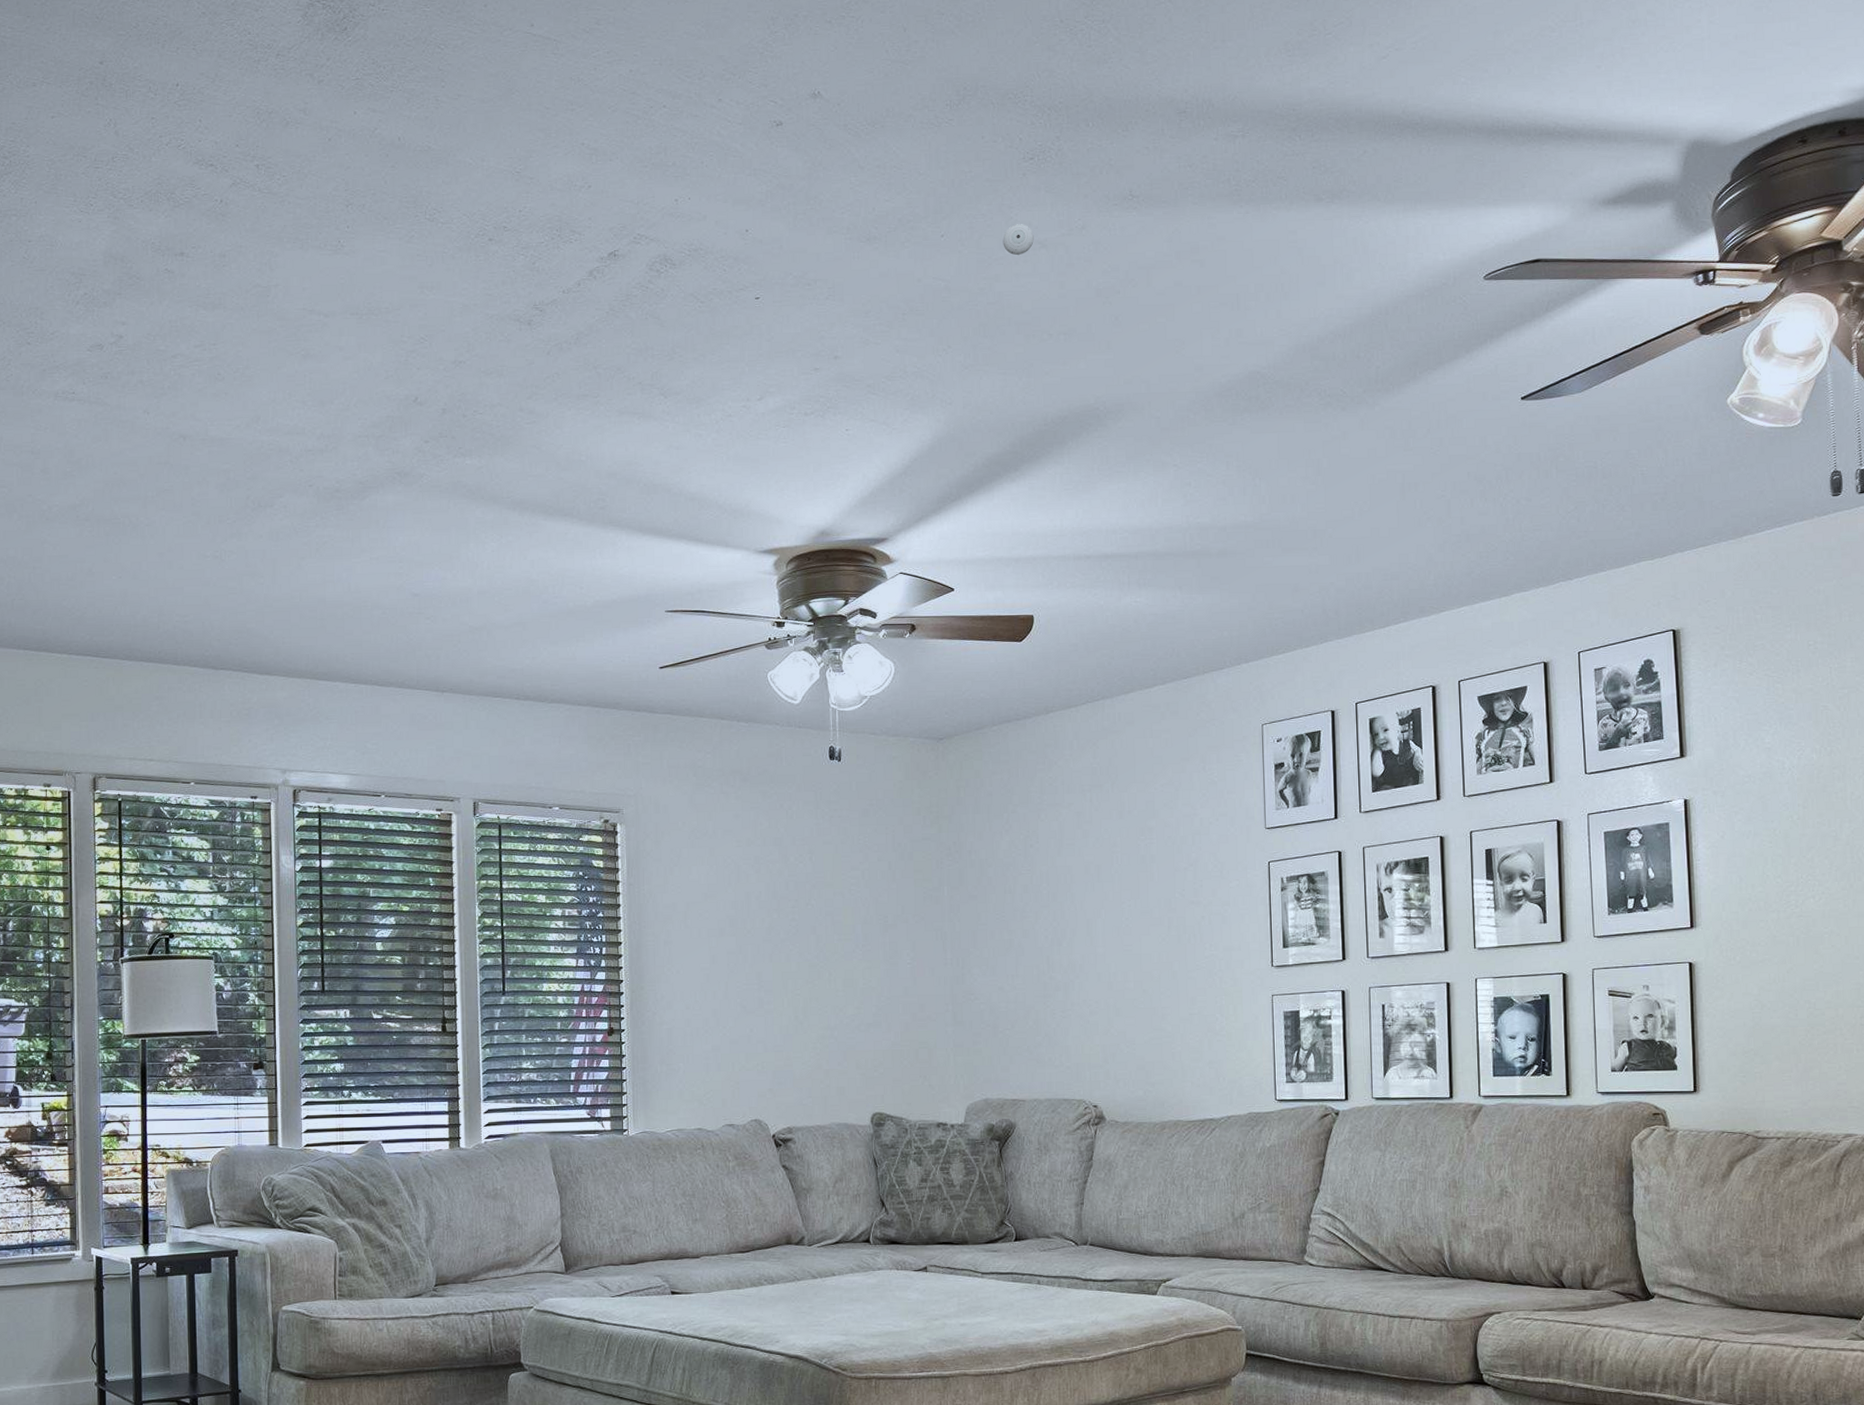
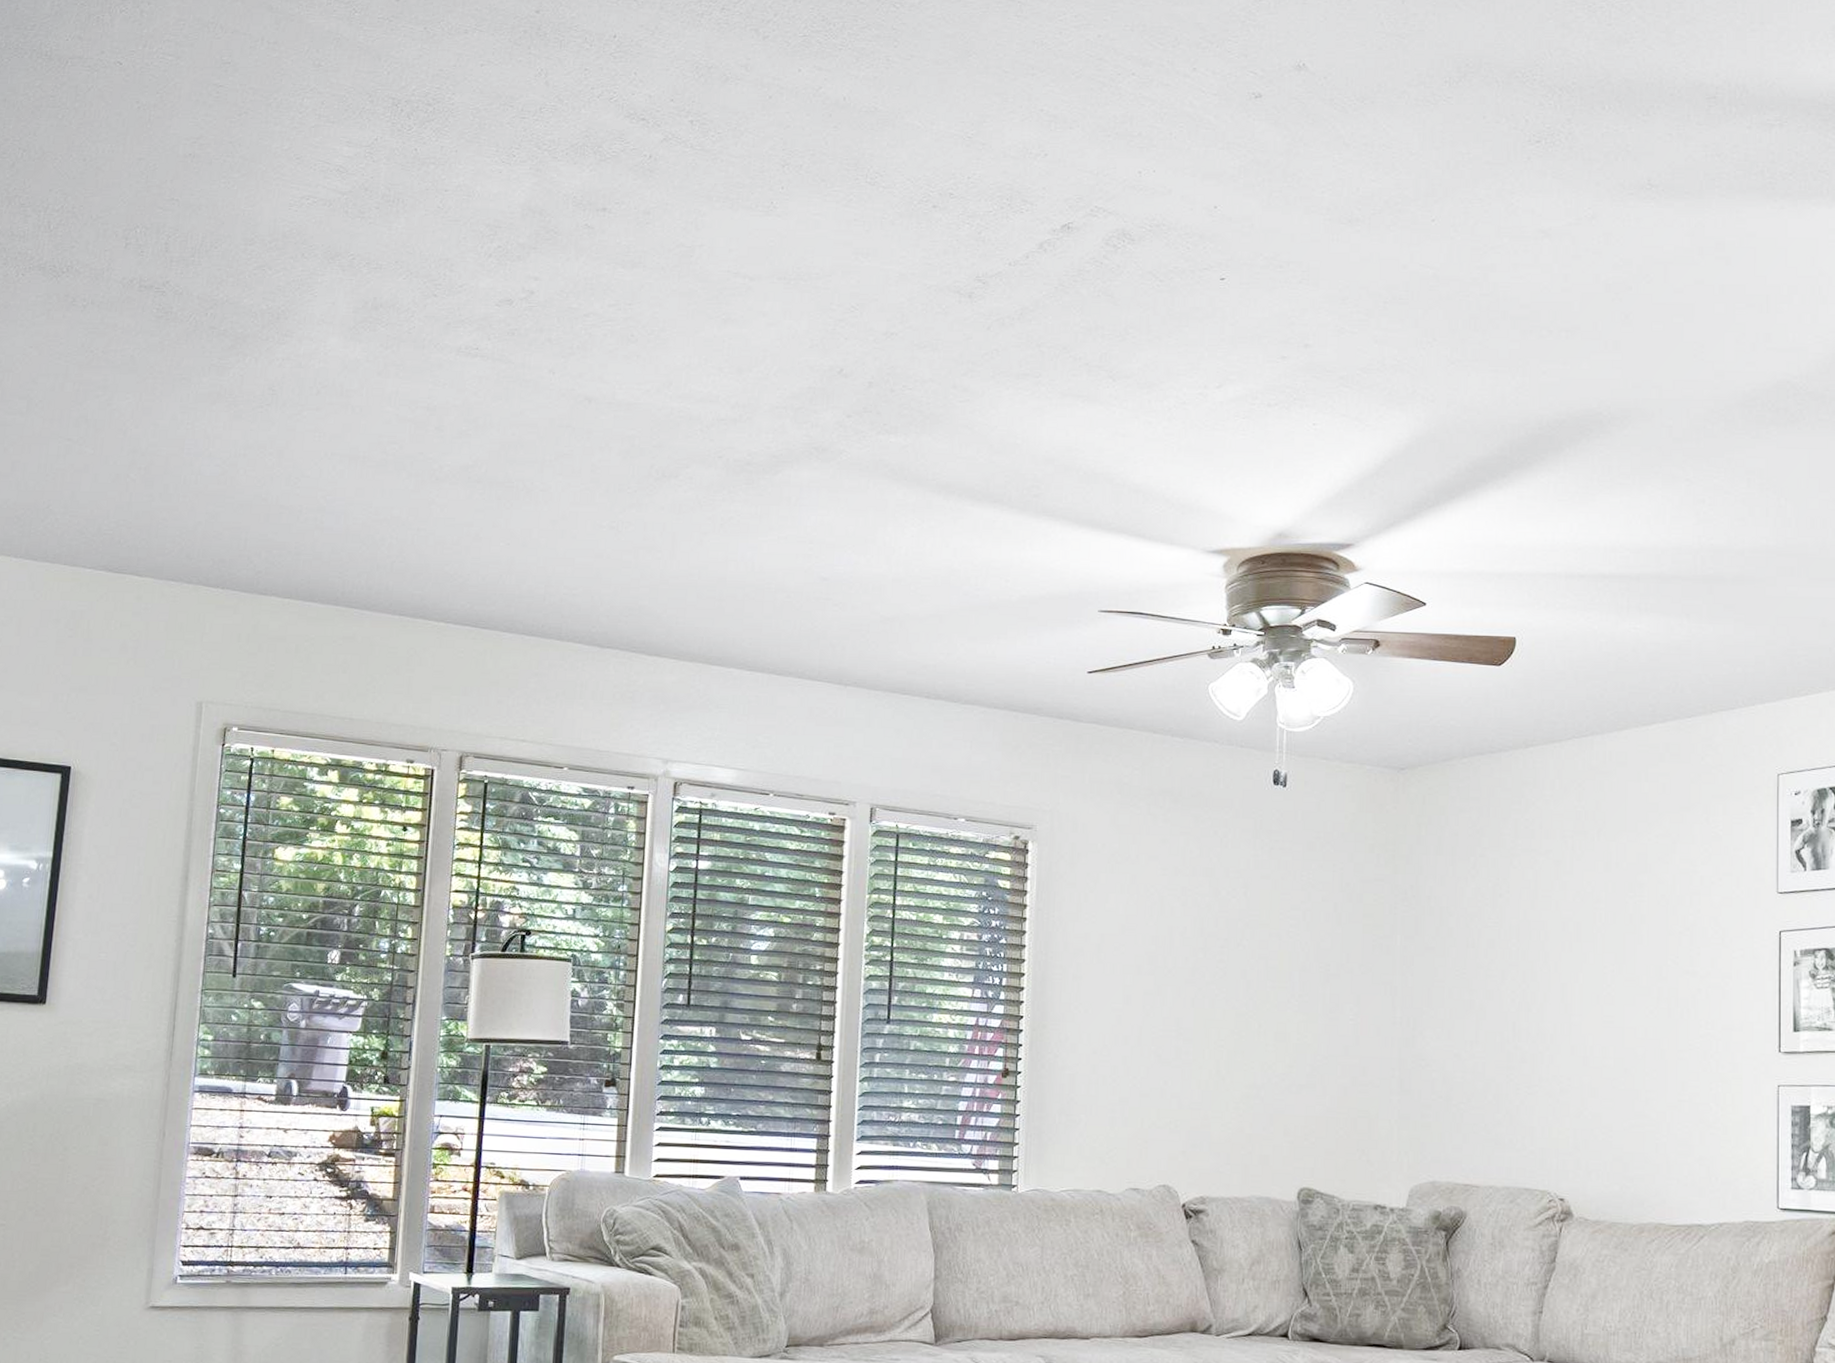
smoke detector: present [1003,224,1034,256] -> none [1501,211,1537,245]

